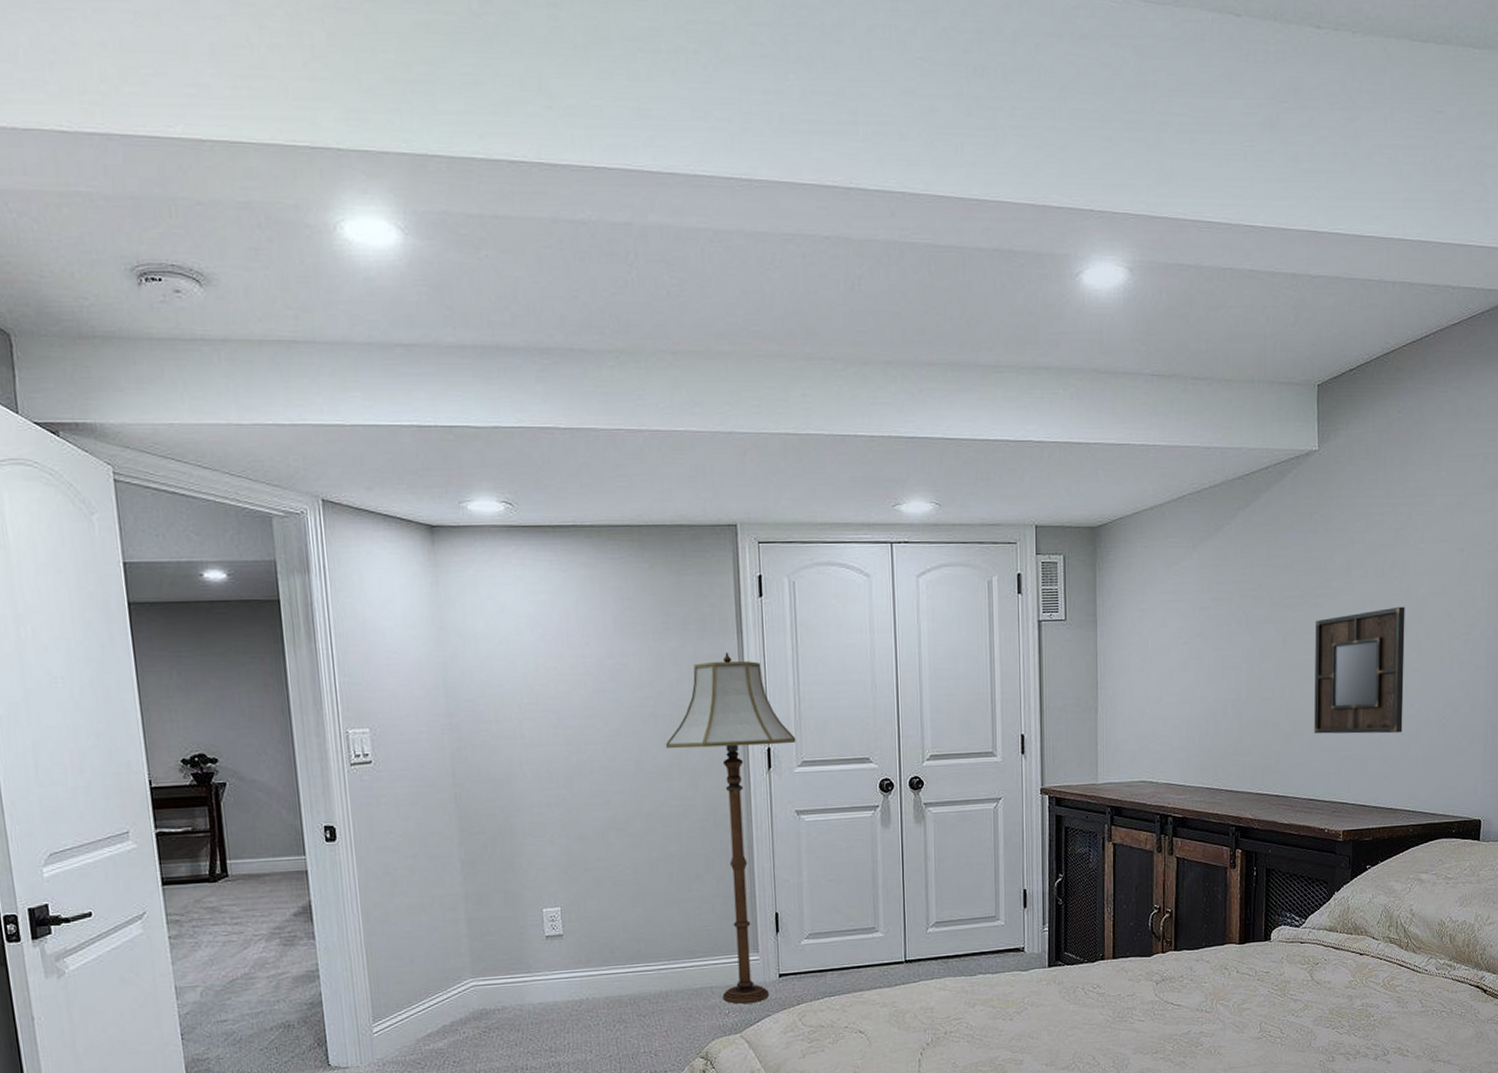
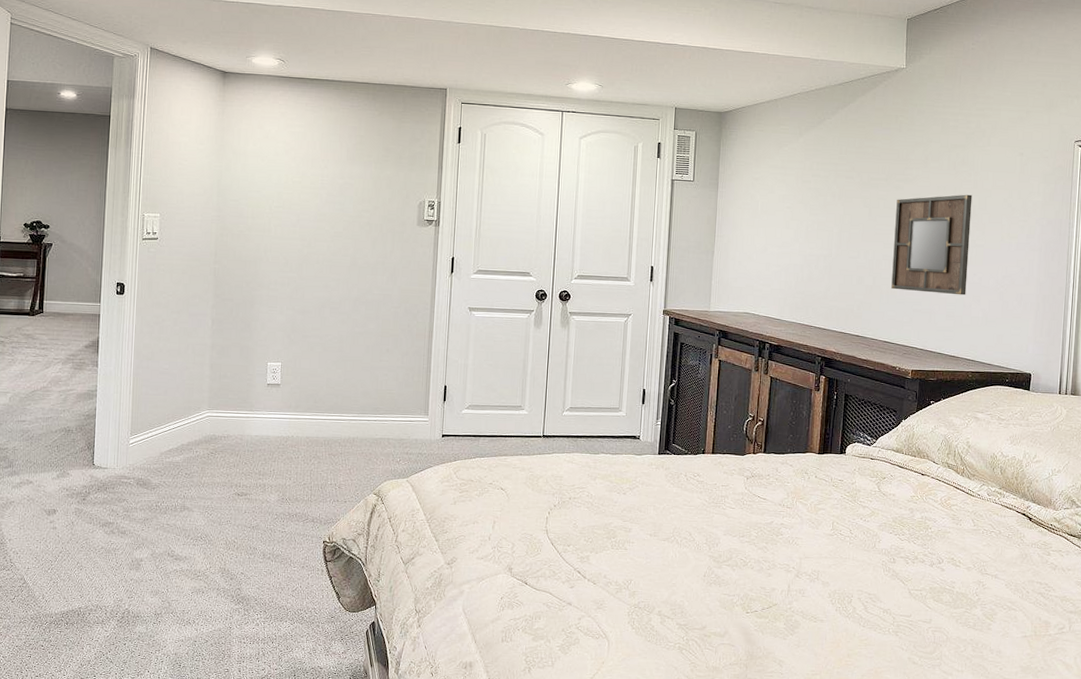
floor lamp: present [665,652,796,1004] -> none [375,182,475,455]

